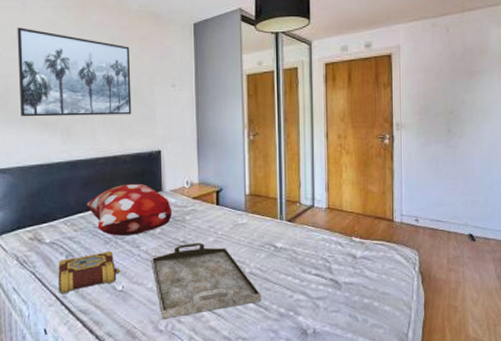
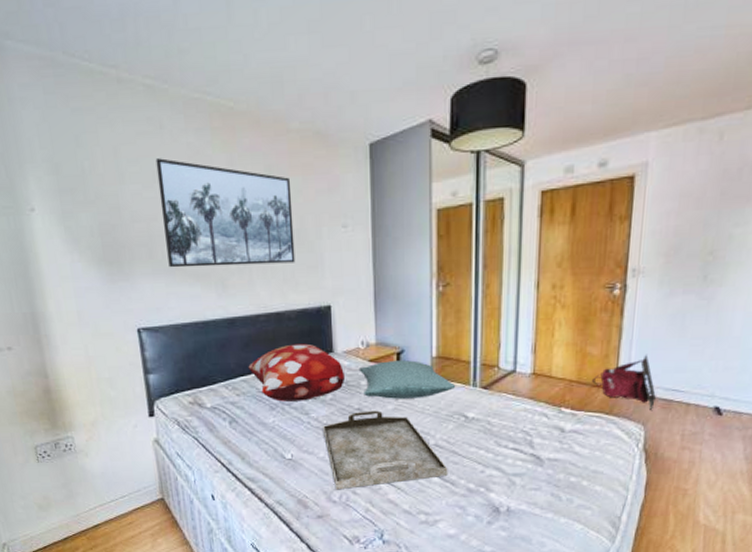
book: present [58,250,121,294] -> none [221,417,289,461]
pillow: none [184,198,266,232] -> present [358,360,456,399]
backpack: none [373,191,425,238] -> present [591,354,657,410]

